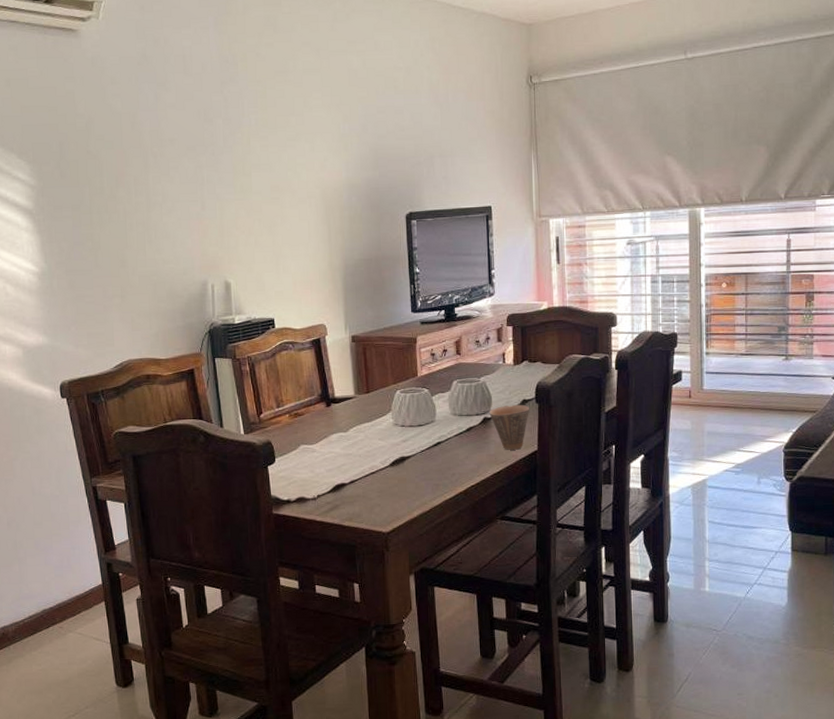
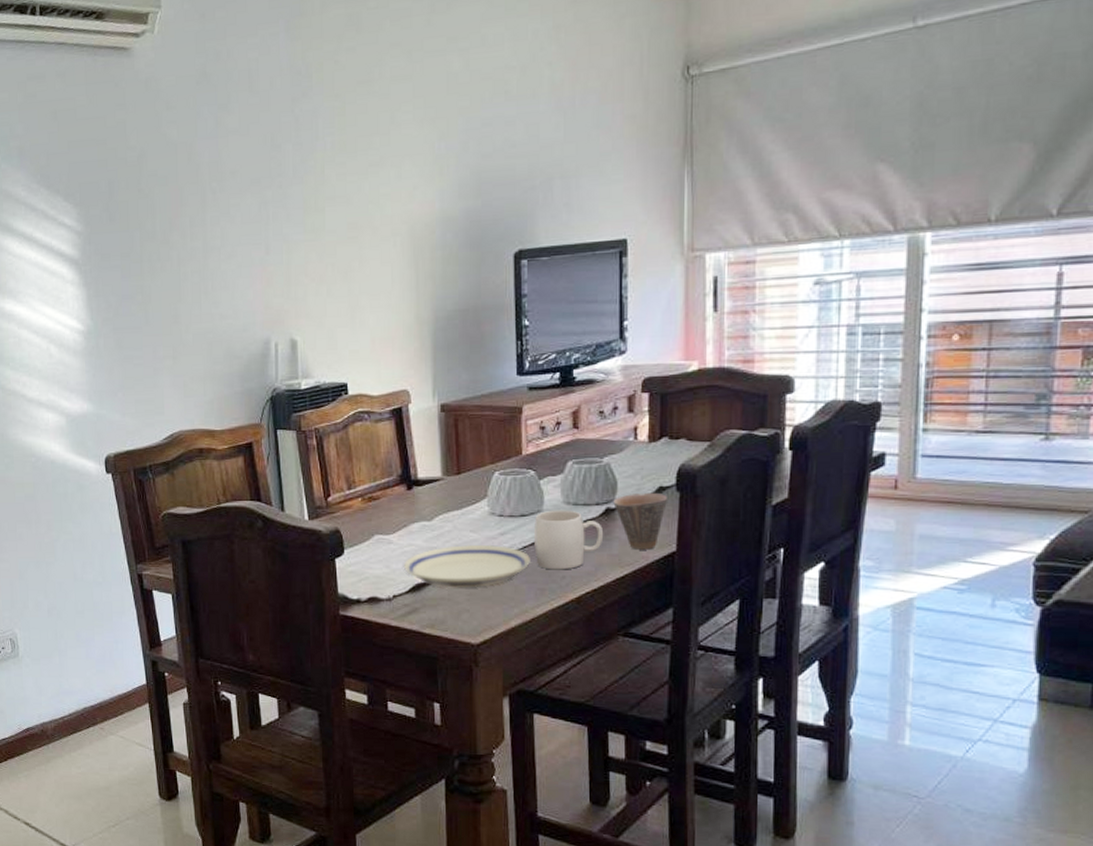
plate: none [326,450,427,487] -> present [404,544,530,588]
mug: none [428,420,483,469] -> present [533,510,604,570]

